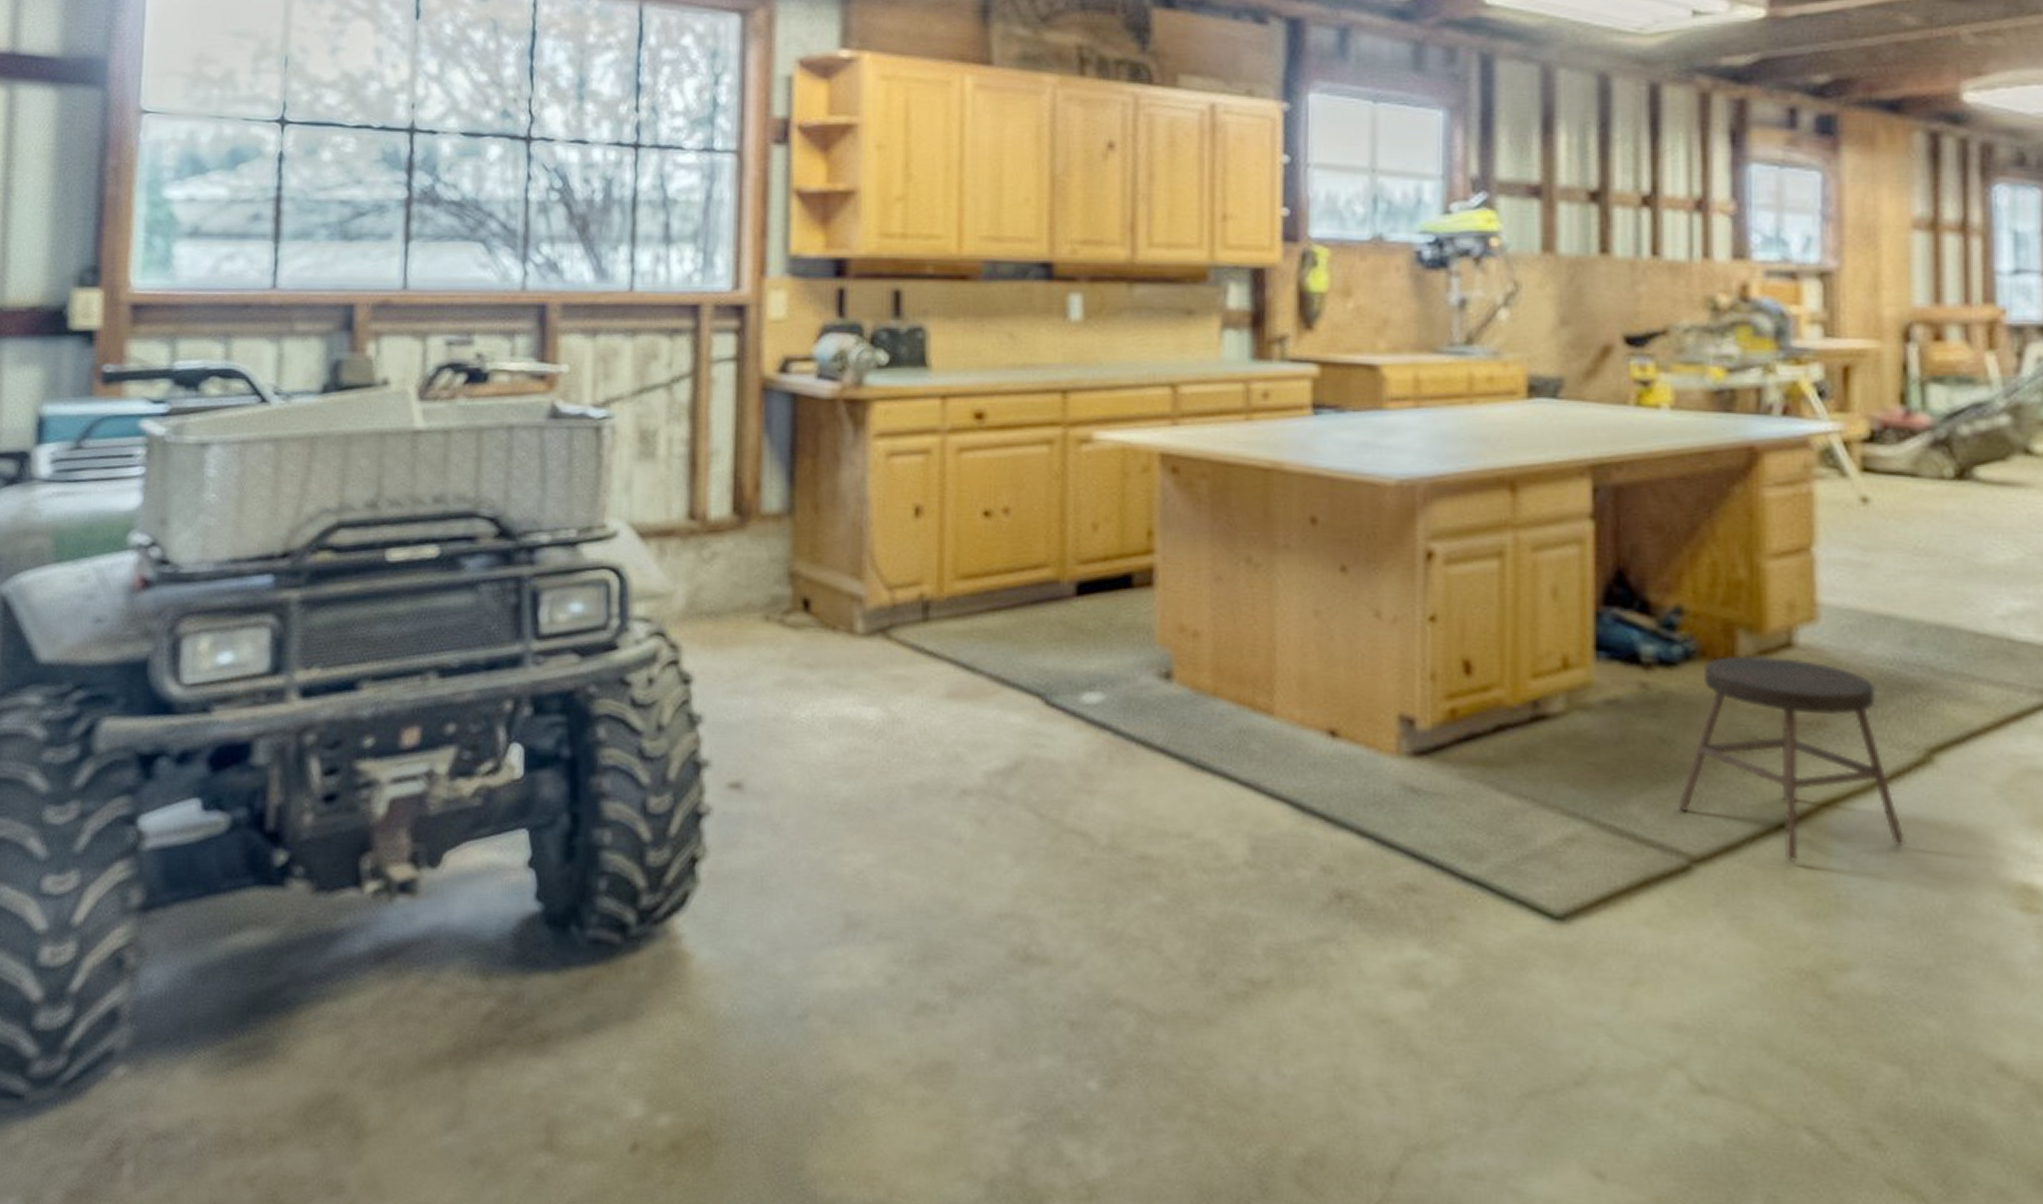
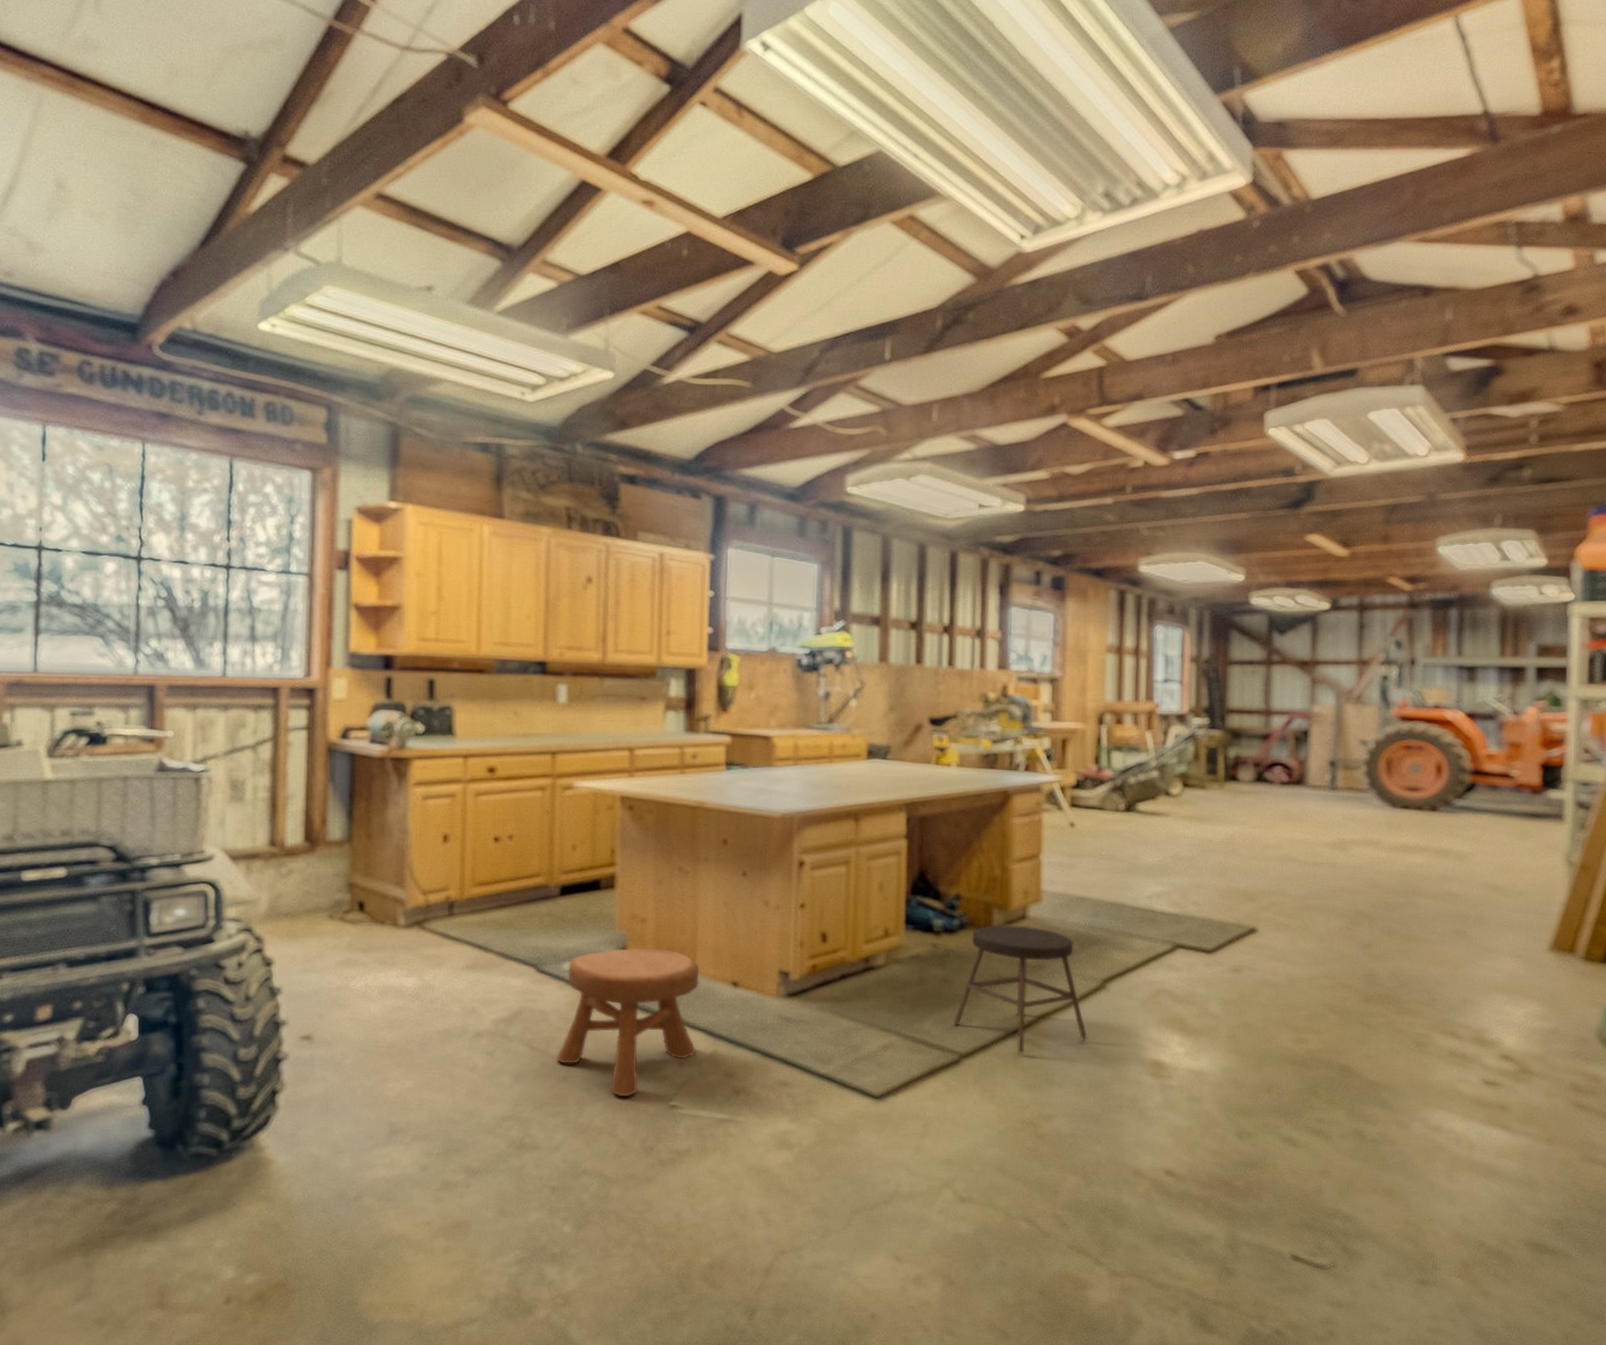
stool: none [1074,674,1280,895] -> present [556,947,700,1097]

